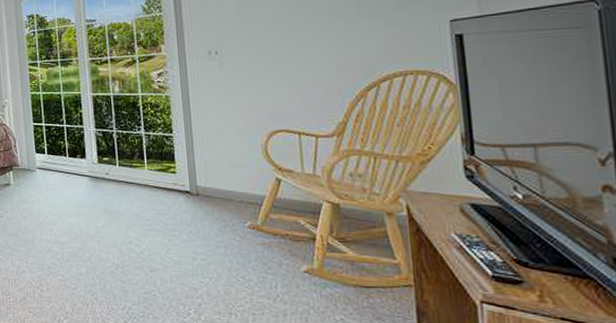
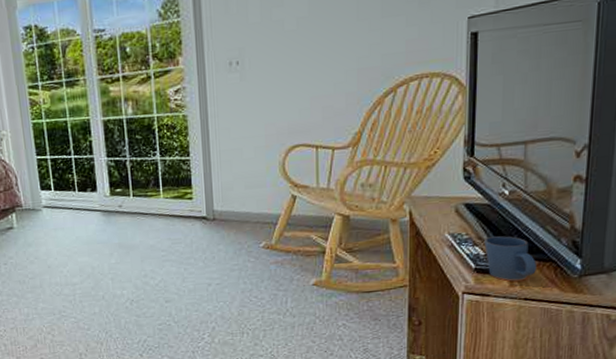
mug: none [500,243,571,297] -> present [484,236,536,282]

